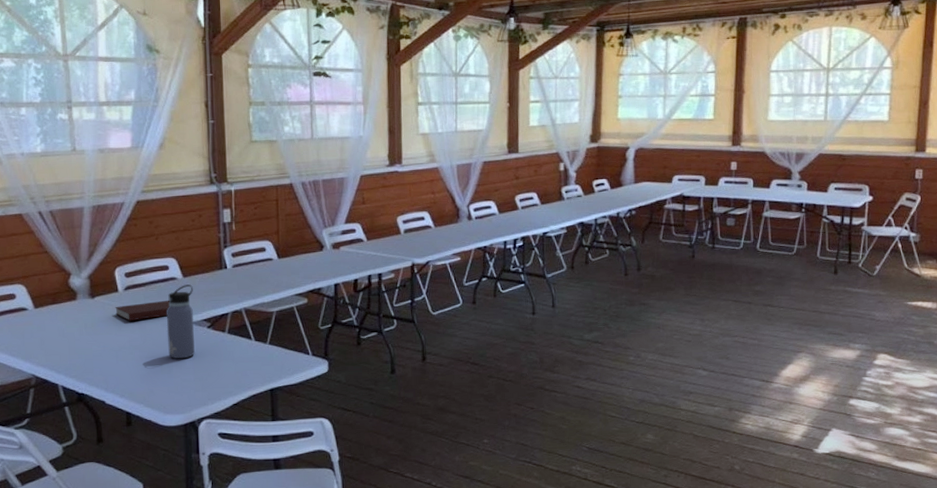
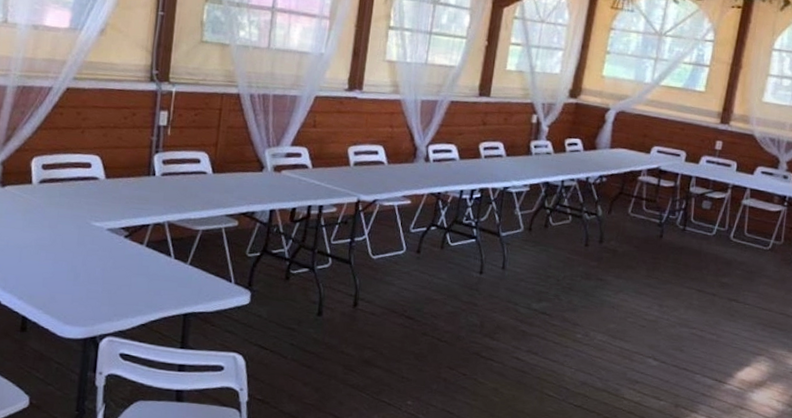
notebook: present [115,300,170,321] -> none [25,199,87,218]
water bottle: present [166,284,195,359] -> none [78,186,115,267]

